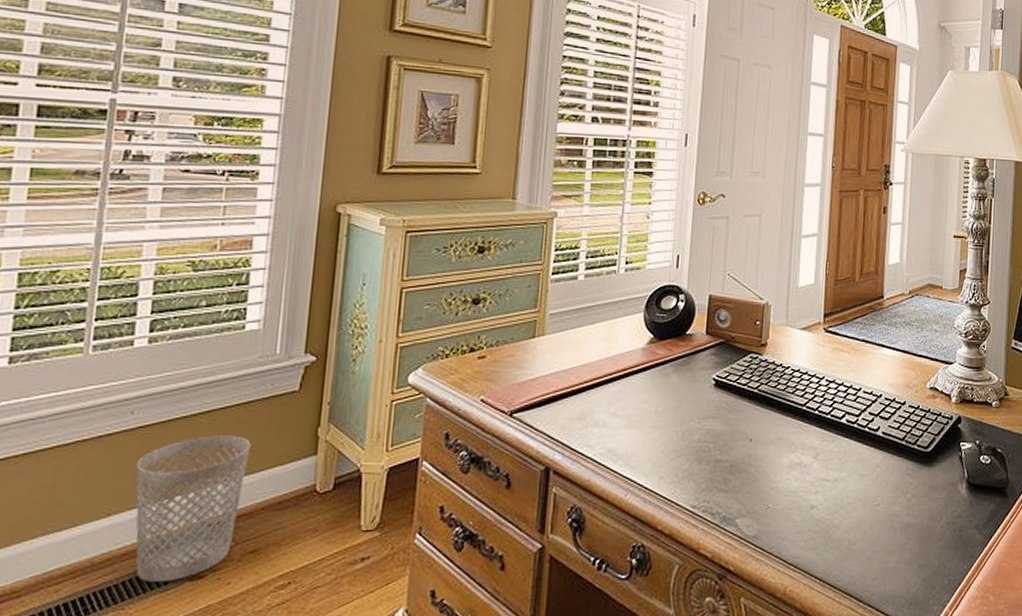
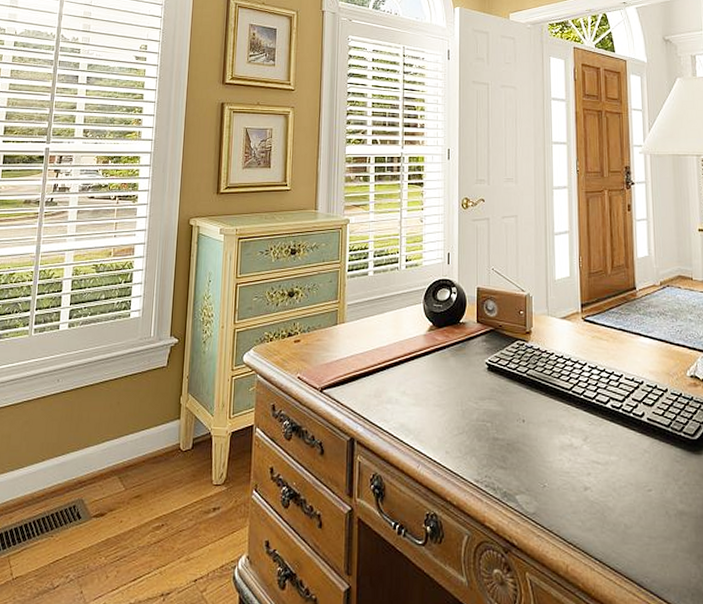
wastebasket: present [135,435,251,583] -> none [60,400,135,517]

